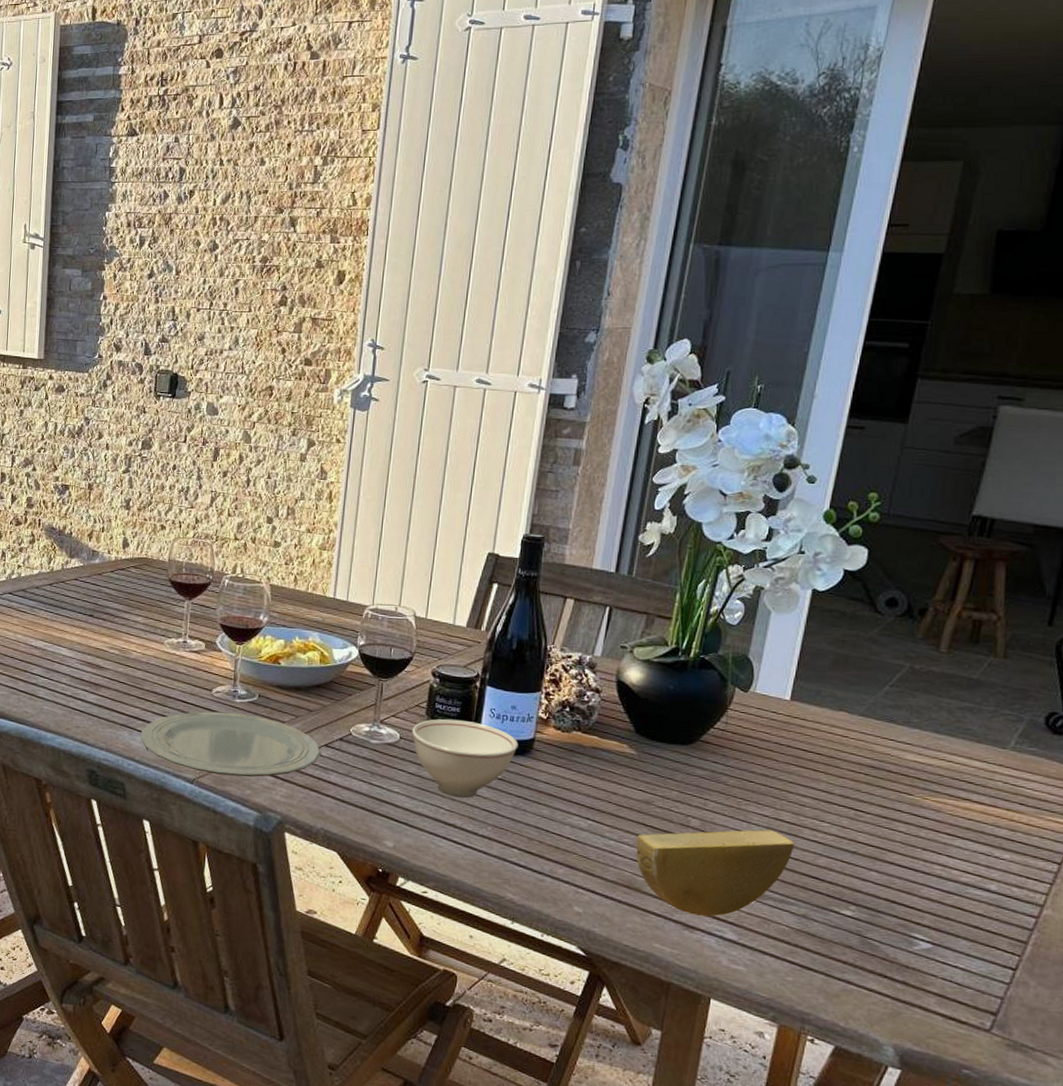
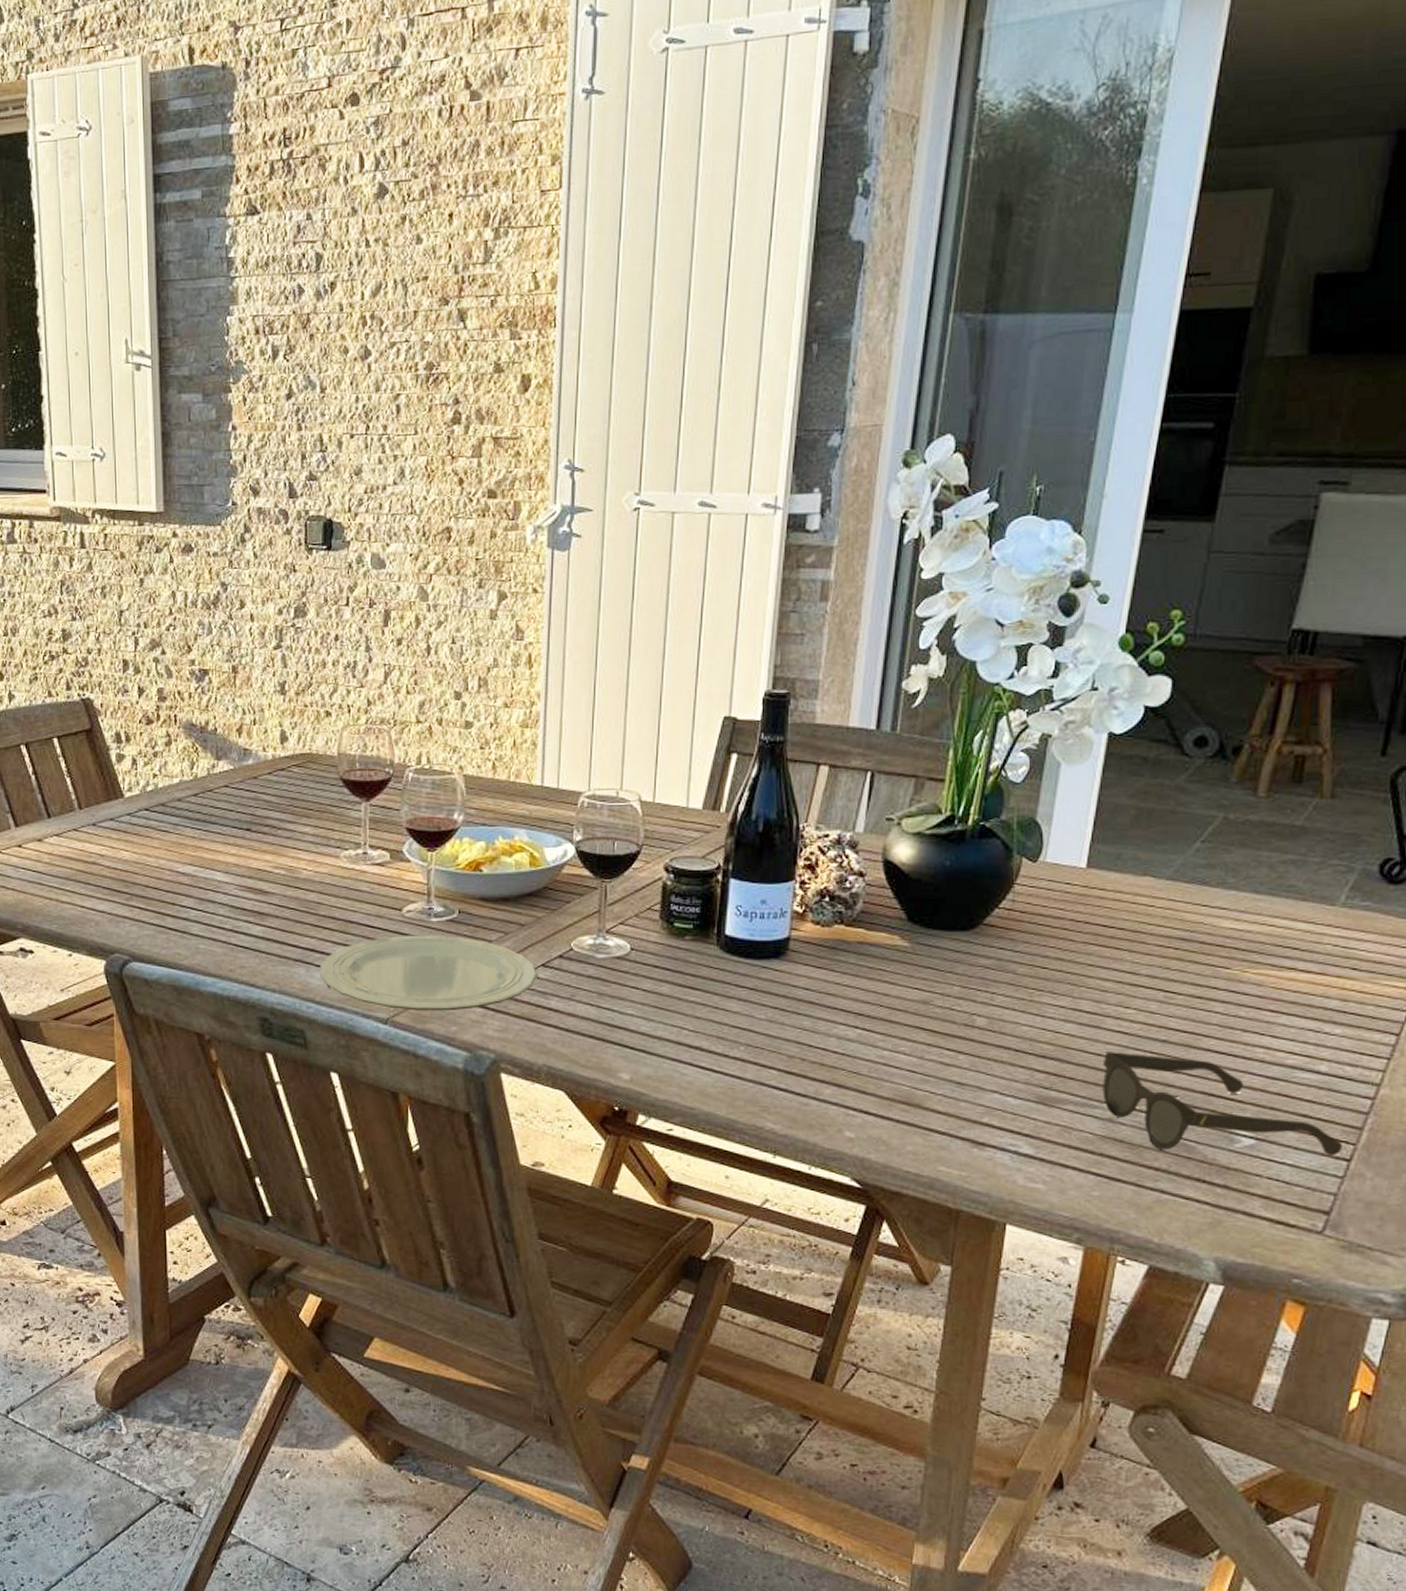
bowl: present [411,718,519,799] -> none [643,921,771,1016]
cheese: present [636,829,795,917] -> none [914,1023,1097,1130]
sunglasses: none [798,857,1009,965] -> present [1102,1052,1342,1157]

